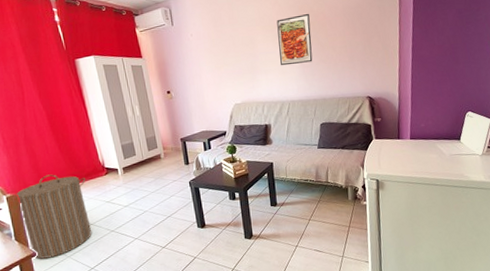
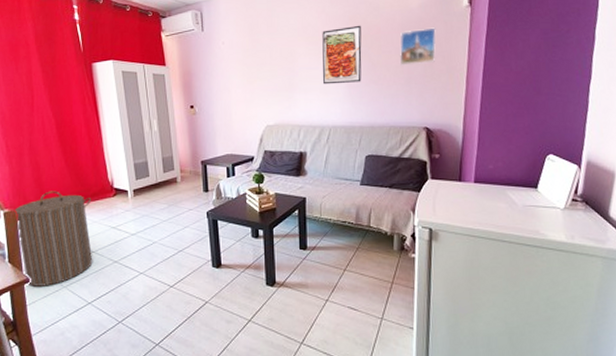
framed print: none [342,12,373,46] -> present [399,27,437,66]

